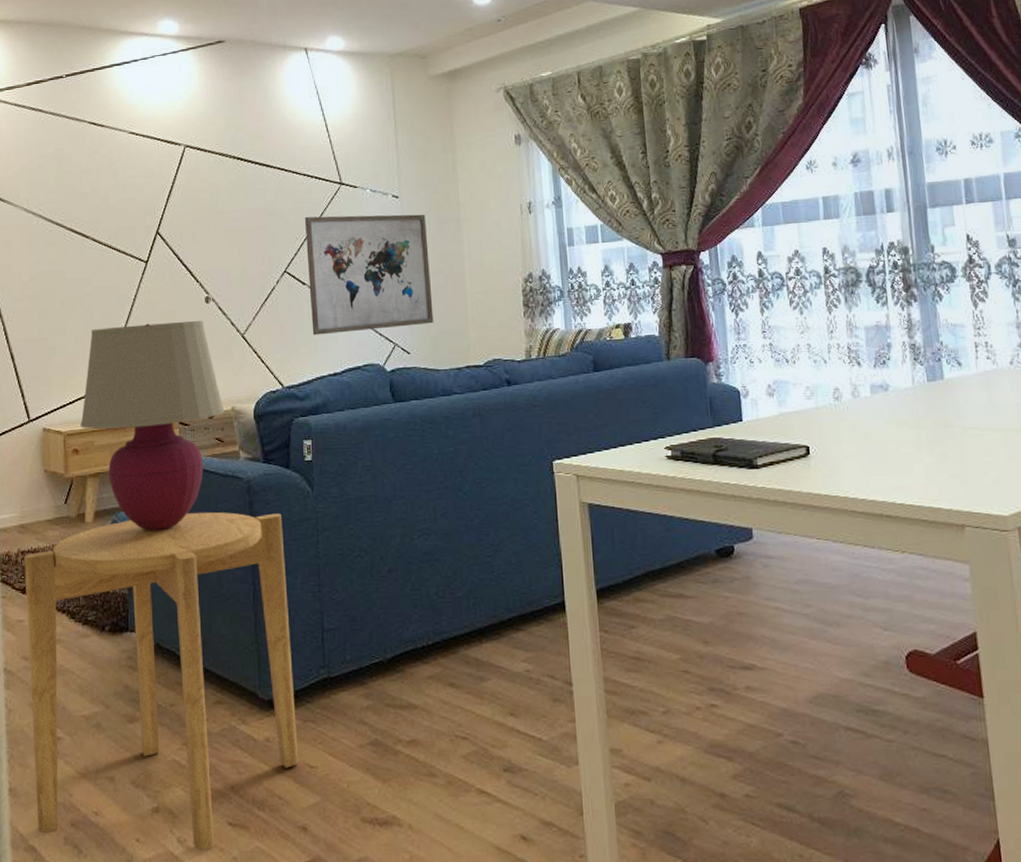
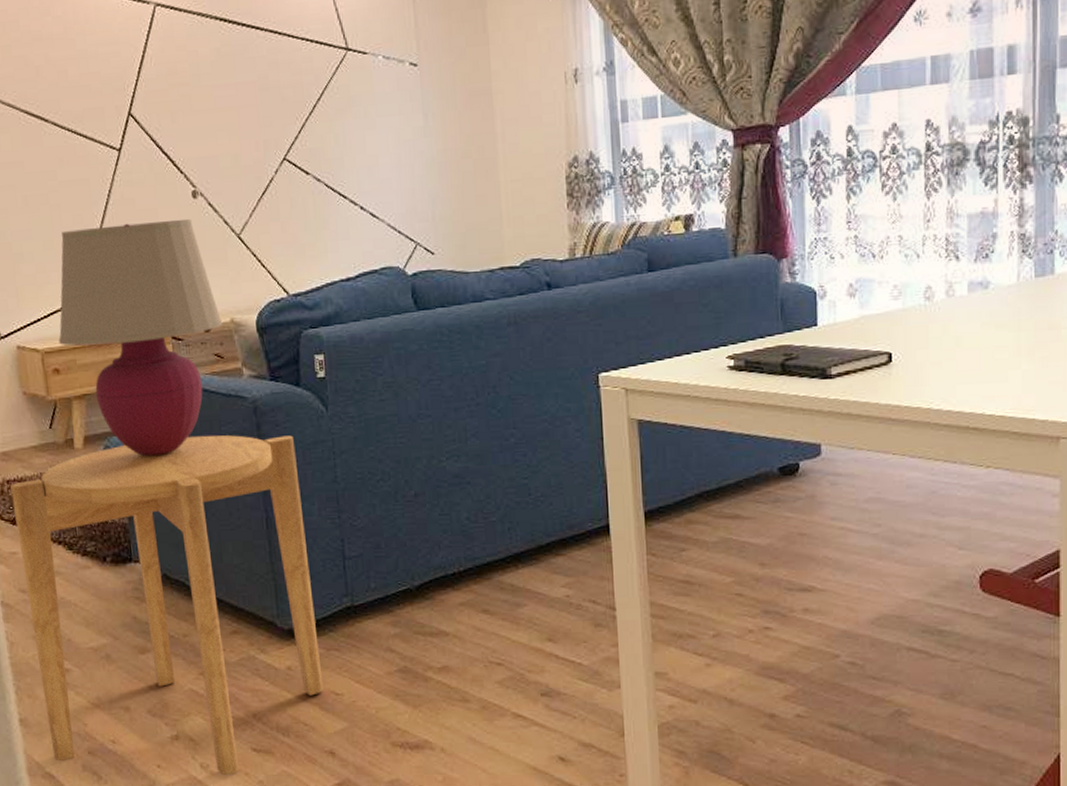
wall art: present [305,214,434,336] -> none [306,85,462,235]

